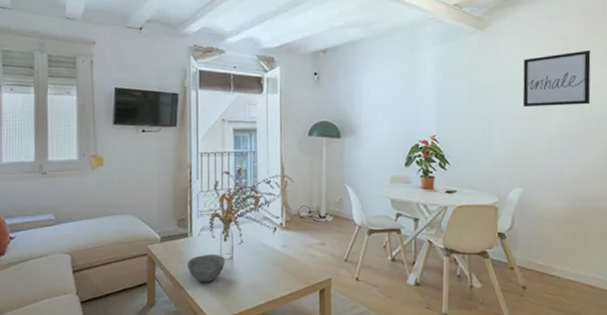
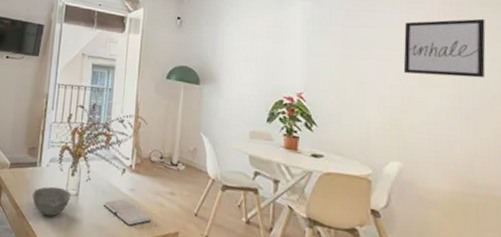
hardback book: none [259,255,304,280] -> present [104,198,151,227]

